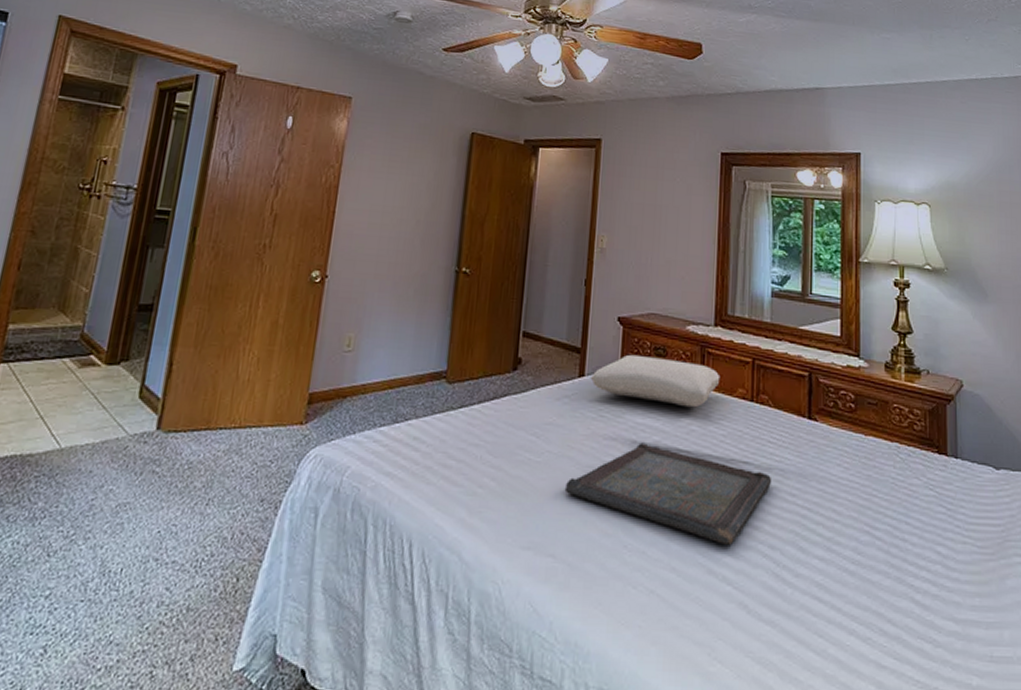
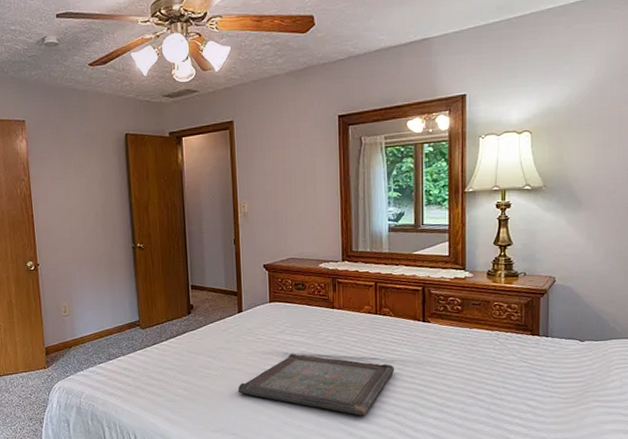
pillow: present [591,354,721,408] -> none [248,291,350,325]

